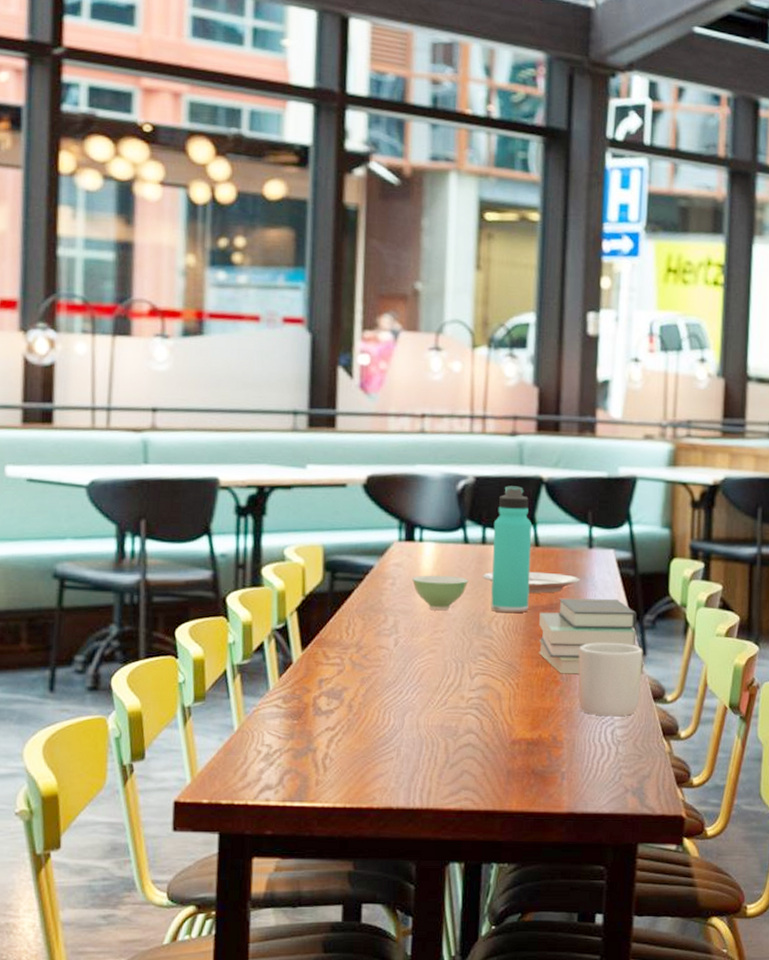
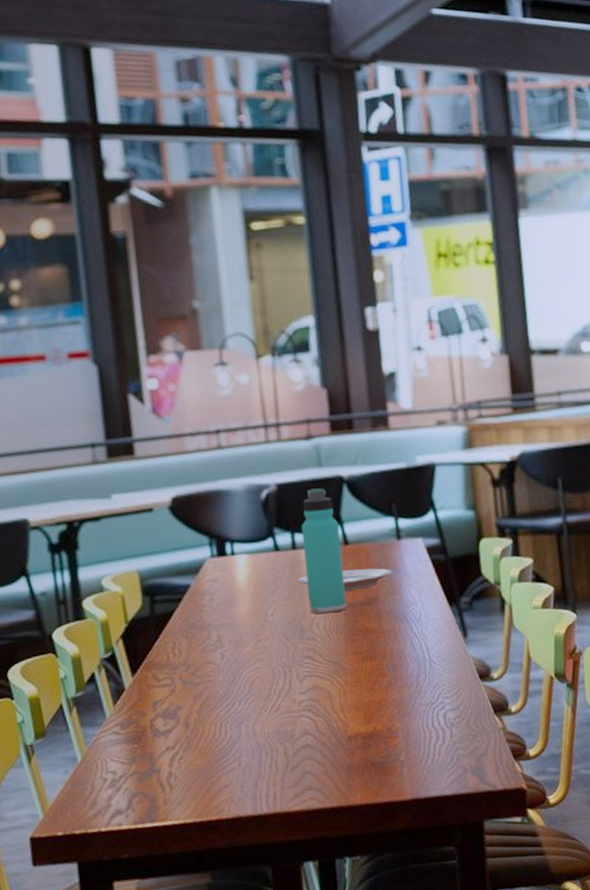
bowl: present [412,575,469,611] -> none [230,584,285,621]
books: present [538,598,644,674] -> none [358,585,467,666]
mug: present [578,643,643,717] -> none [401,628,467,702]

